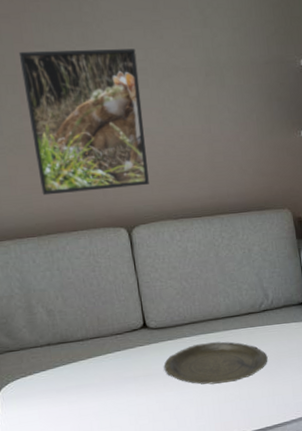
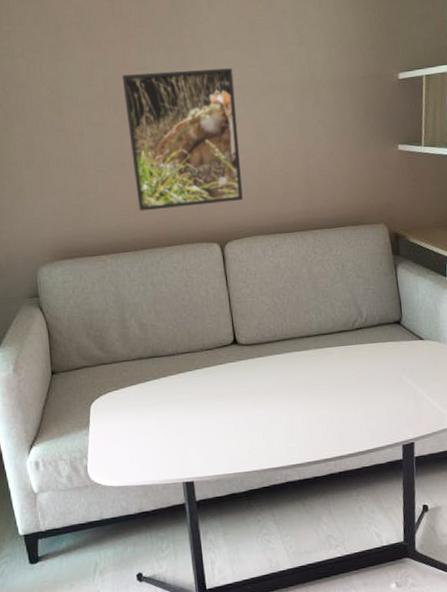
plate: present [163,341,268,385] -> none [253,360,361,405]

